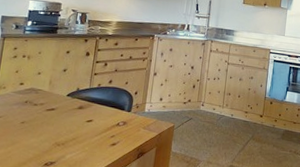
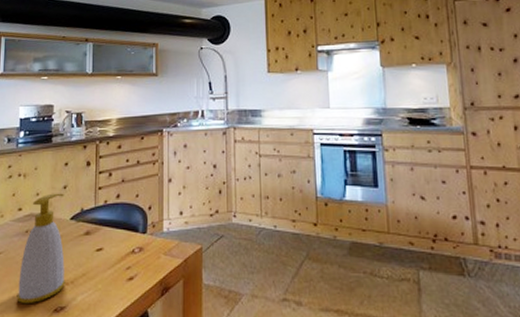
soap bottle: none [11,73,63,159] -> present [16,193,65,304]

